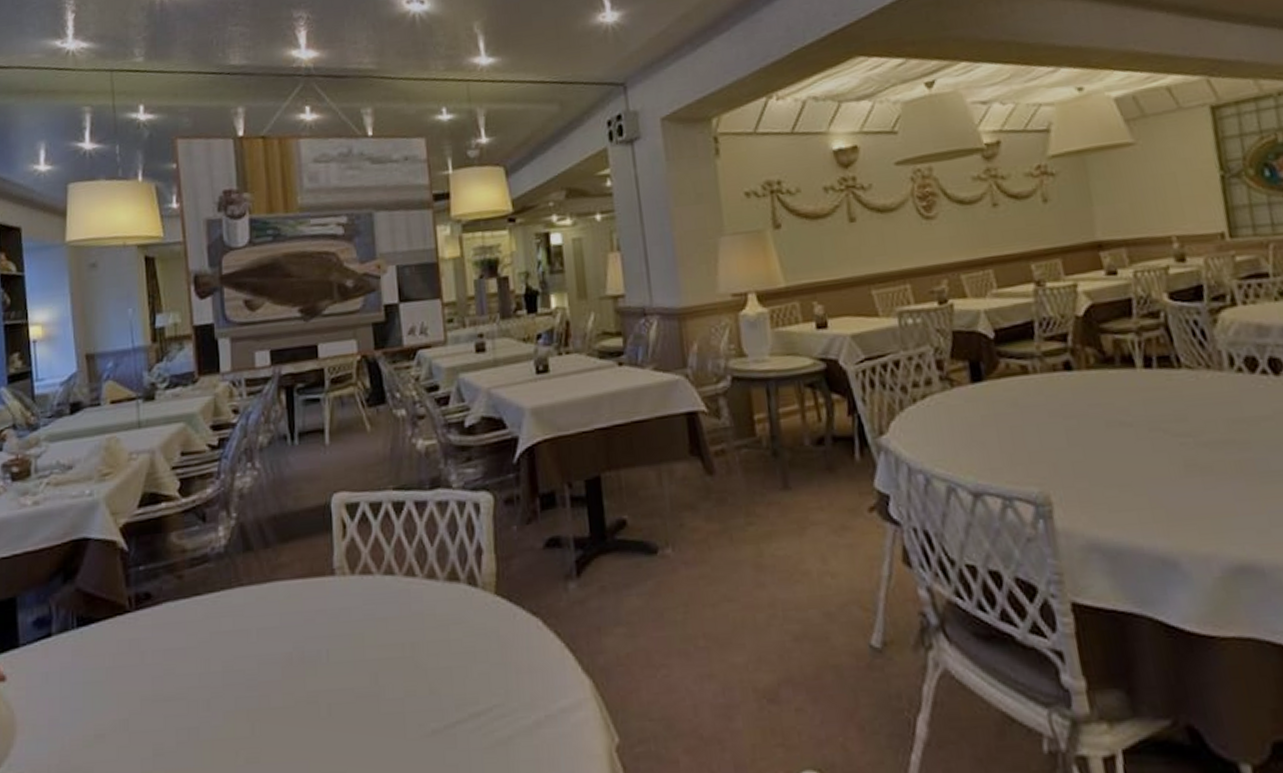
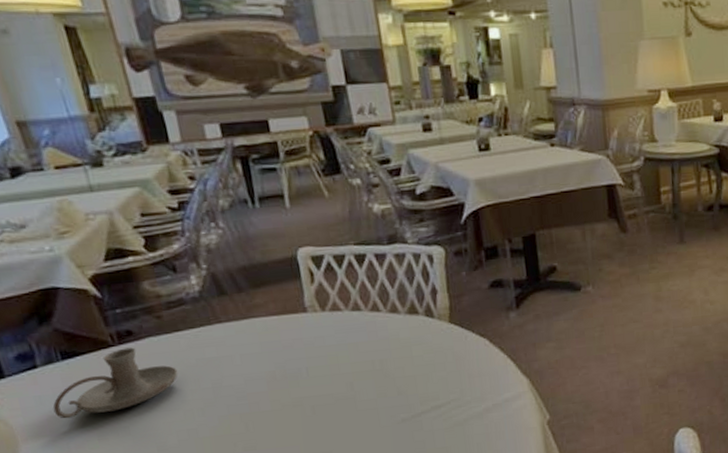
candle holder: none [57,614,189,705] -> present [53,347,178,419]

